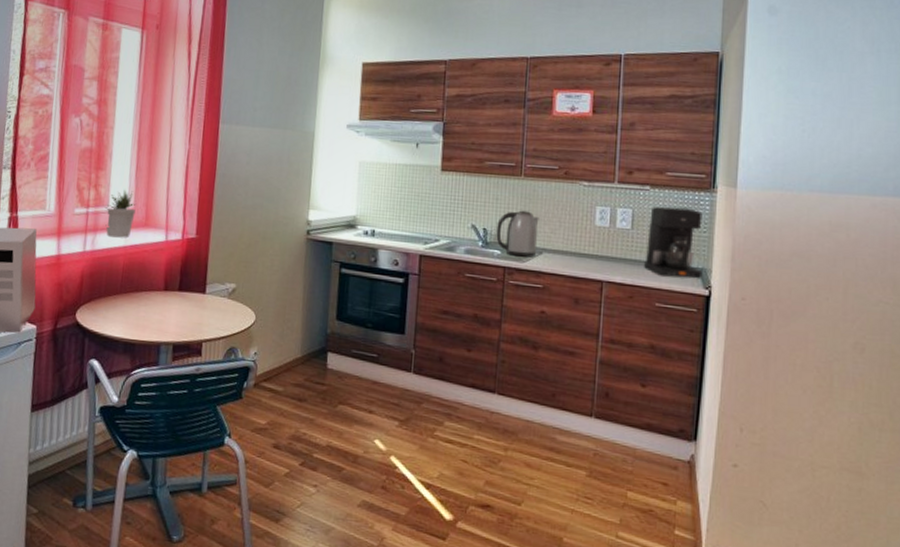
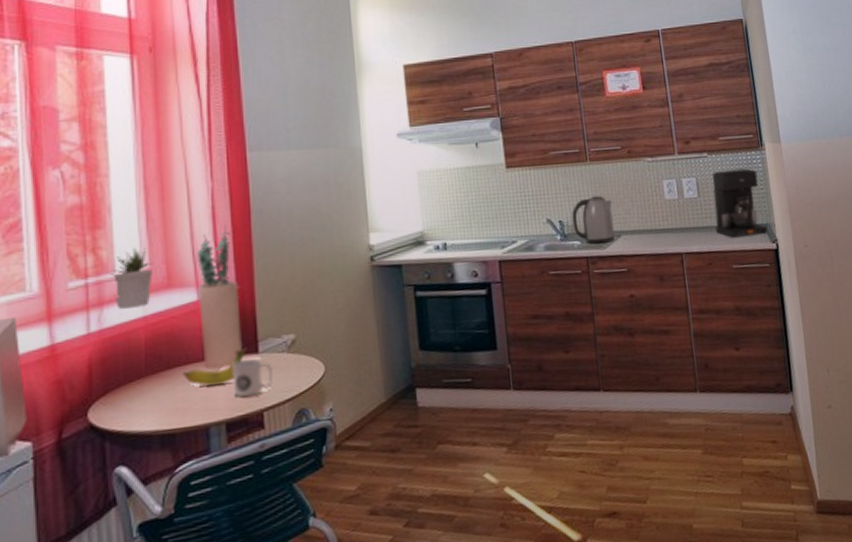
fruit: none [147,287,197,313] -> present [183,347,247,386]
vase: none [163,183,198,301] -> present [196,225,242,370]
mug: none [182,296,214,328] -> present [232,358,273,398]

